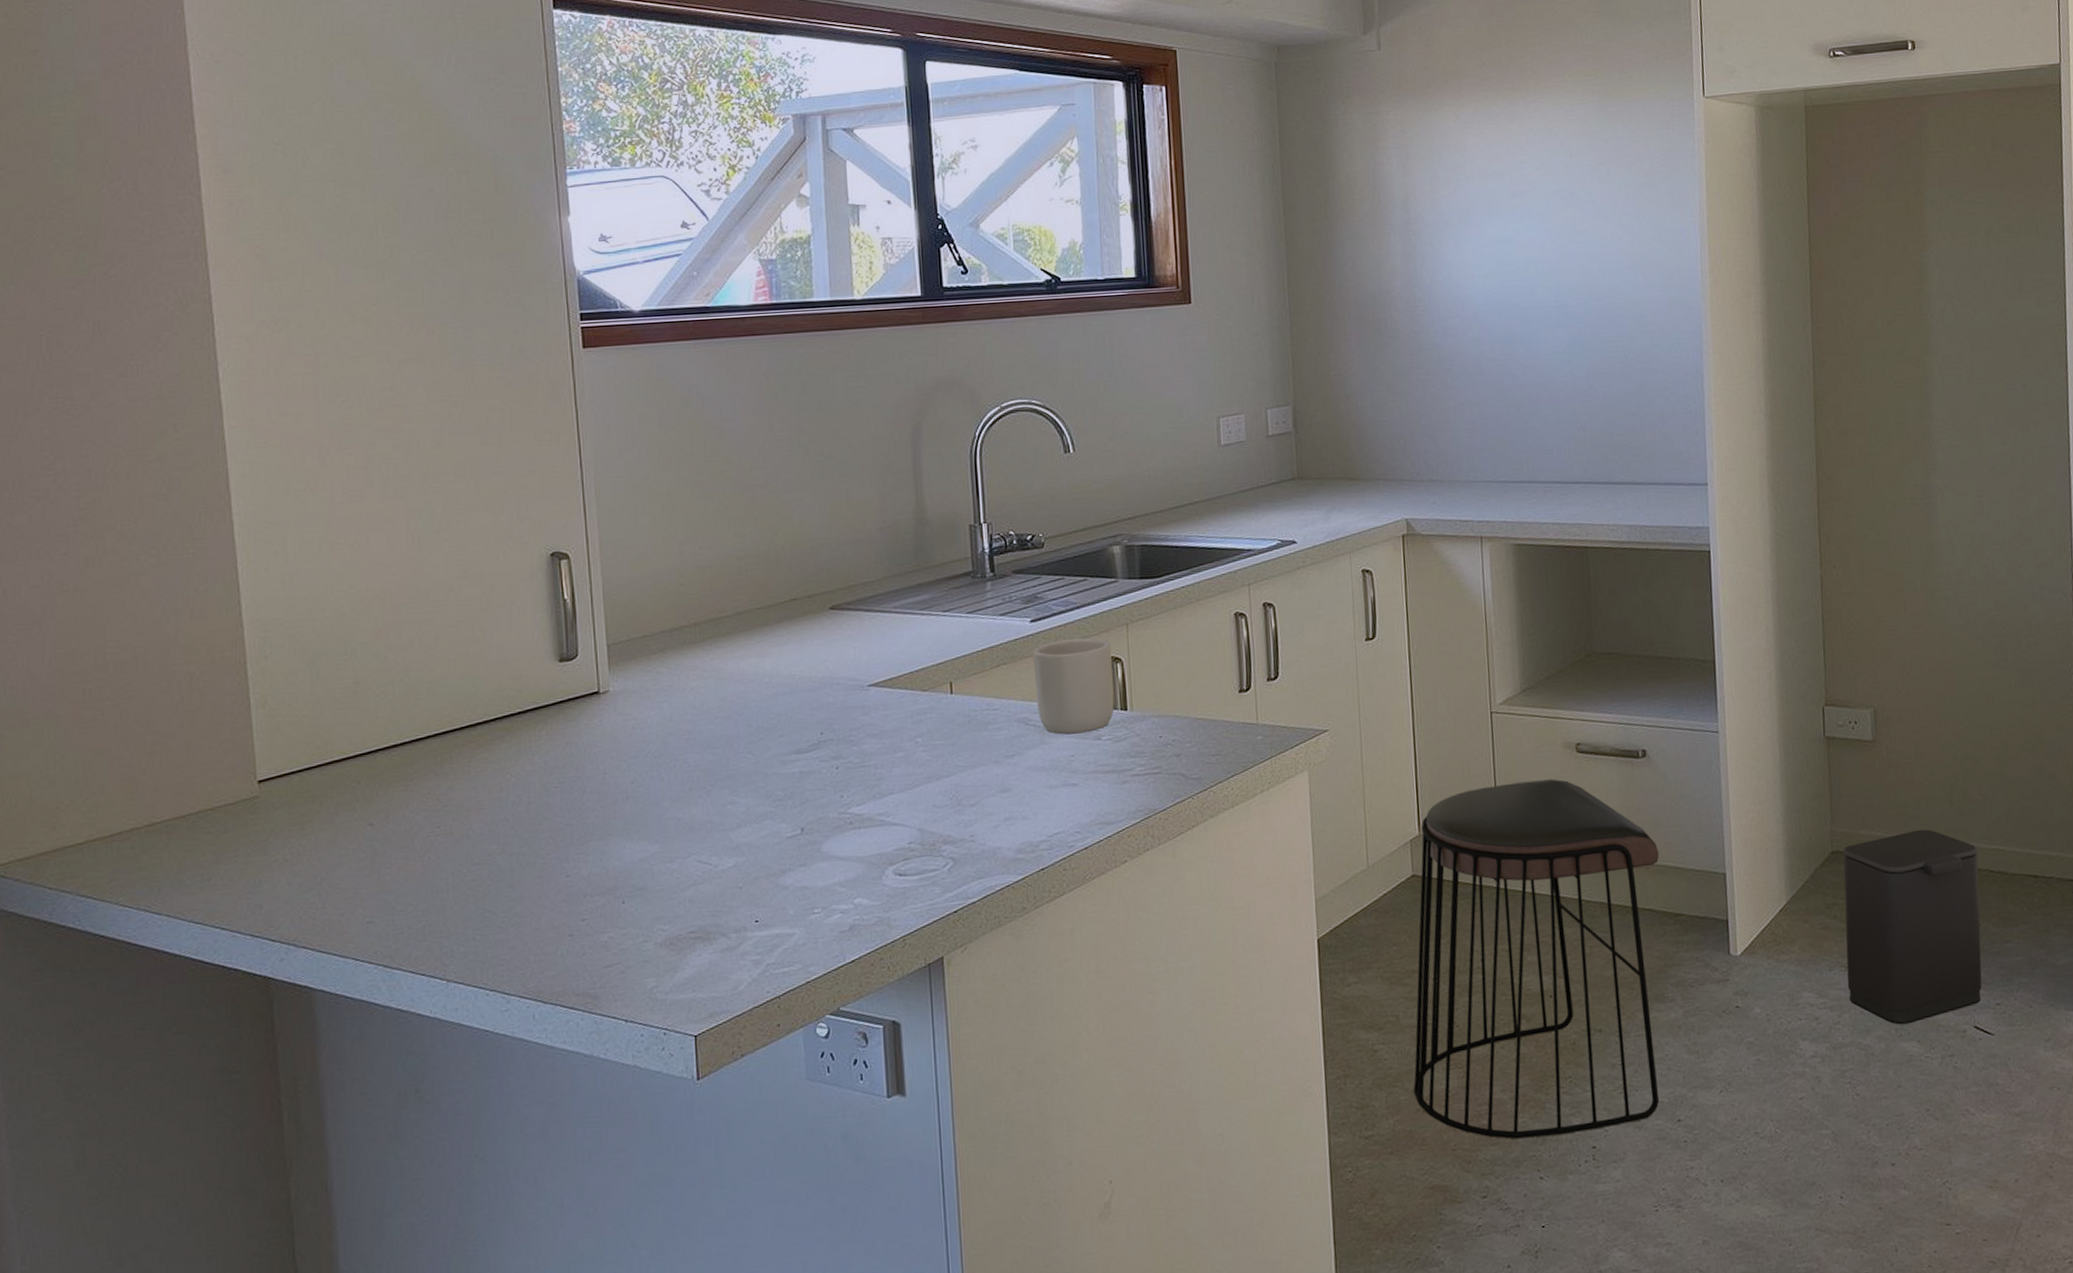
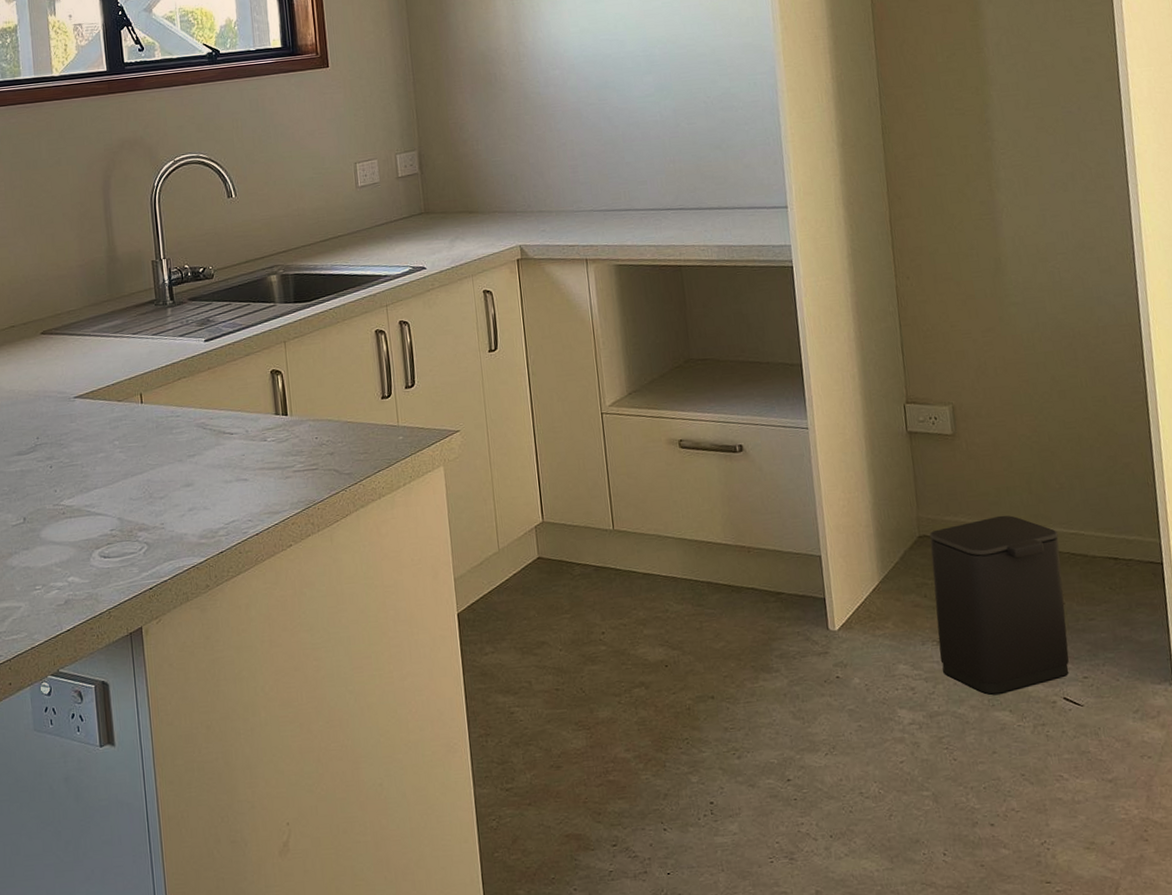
mug: present [1032,638,1115,735] -> none [207,354,277,437]
stool: present [1413,779,1660,1139] -> none [544,471,770,794]

